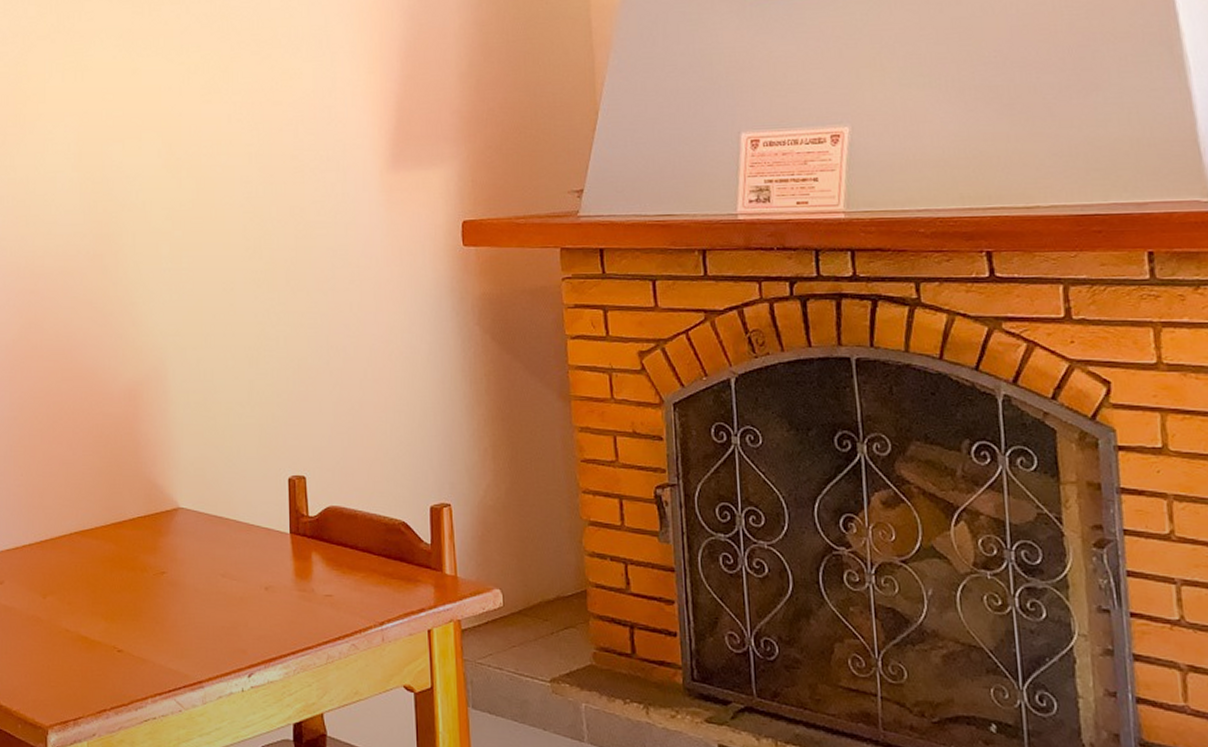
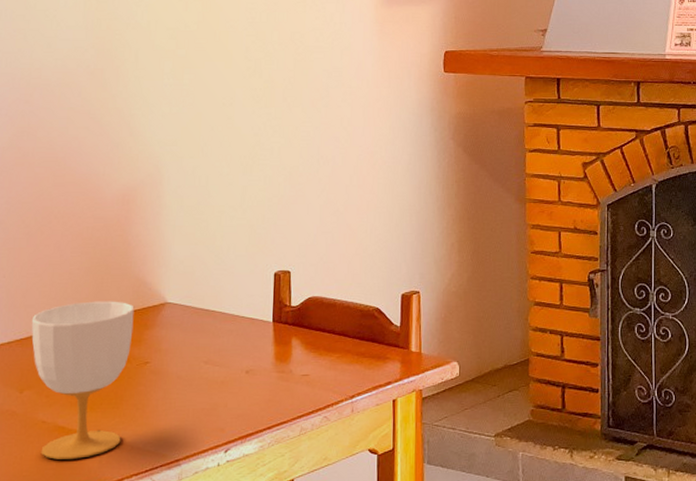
cup: none [50,504,148,673] -> present [31,301,135,460]

